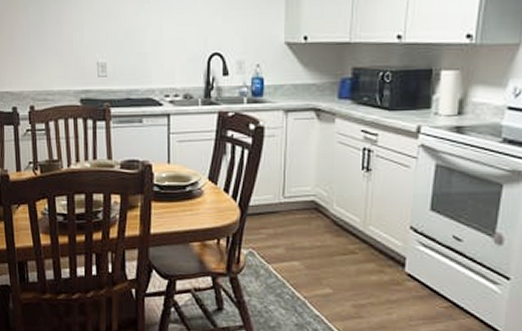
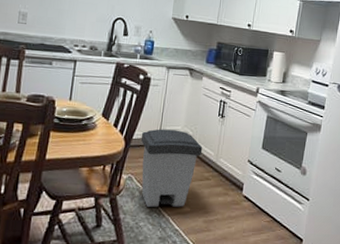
trash can: none [259,191,343,288] -> present [141,129,203,207]

